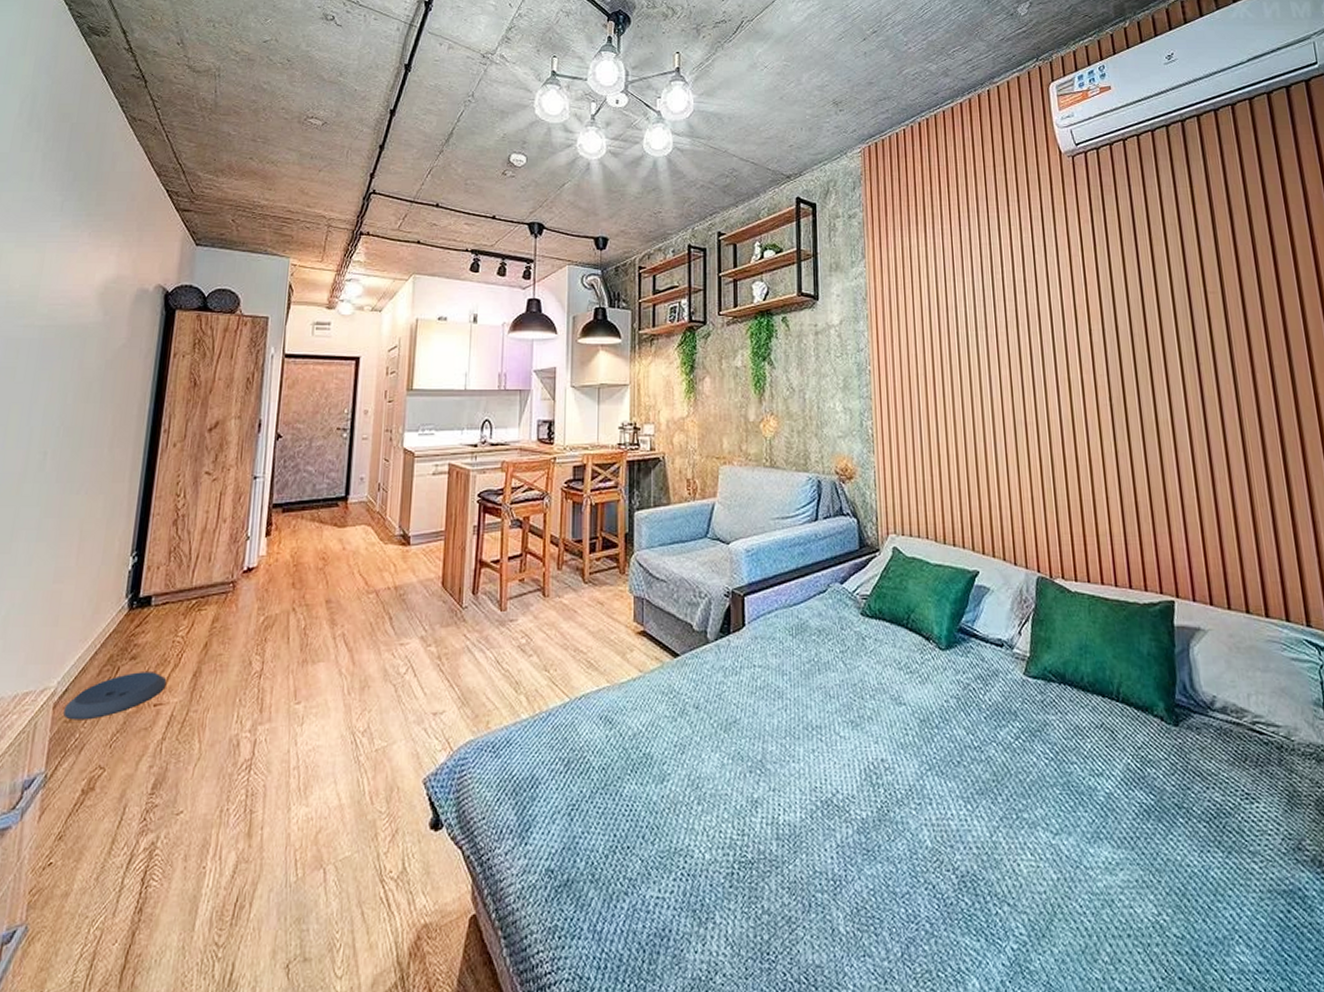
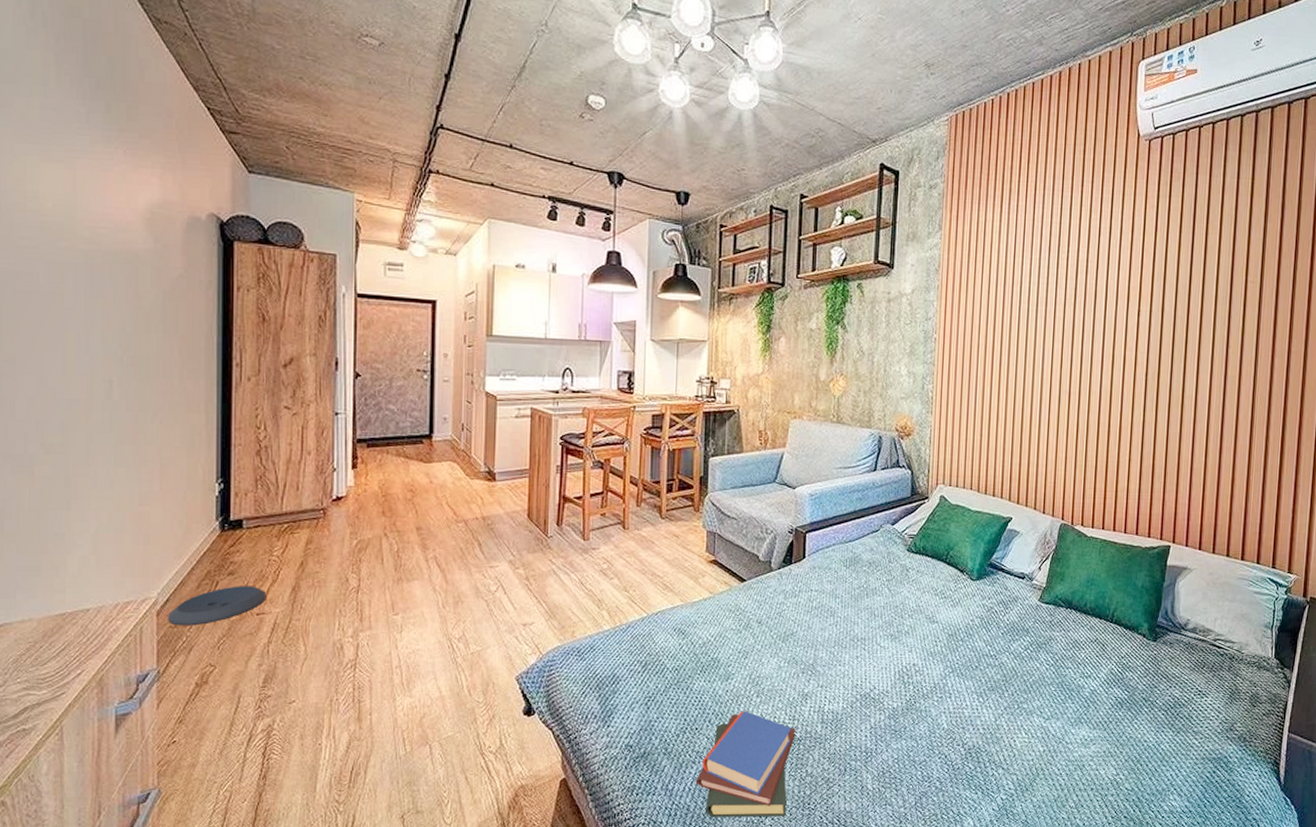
book: none [628,823,746,973] -> present [695,711,796,818]

